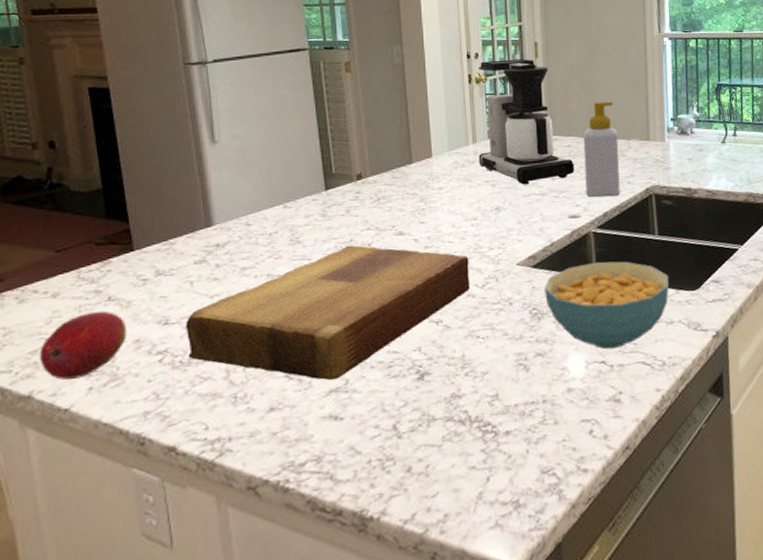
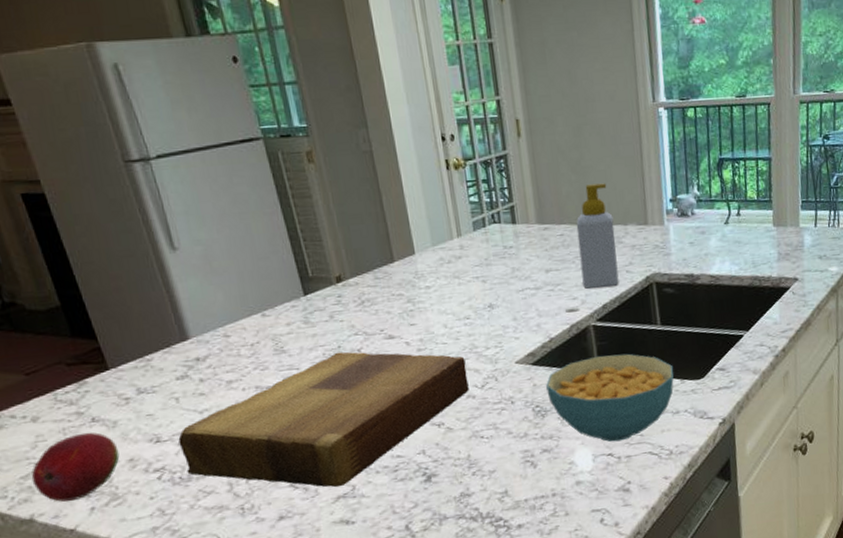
coffee maker: present [478,59,575,185] -> none [455,139,570,279]

